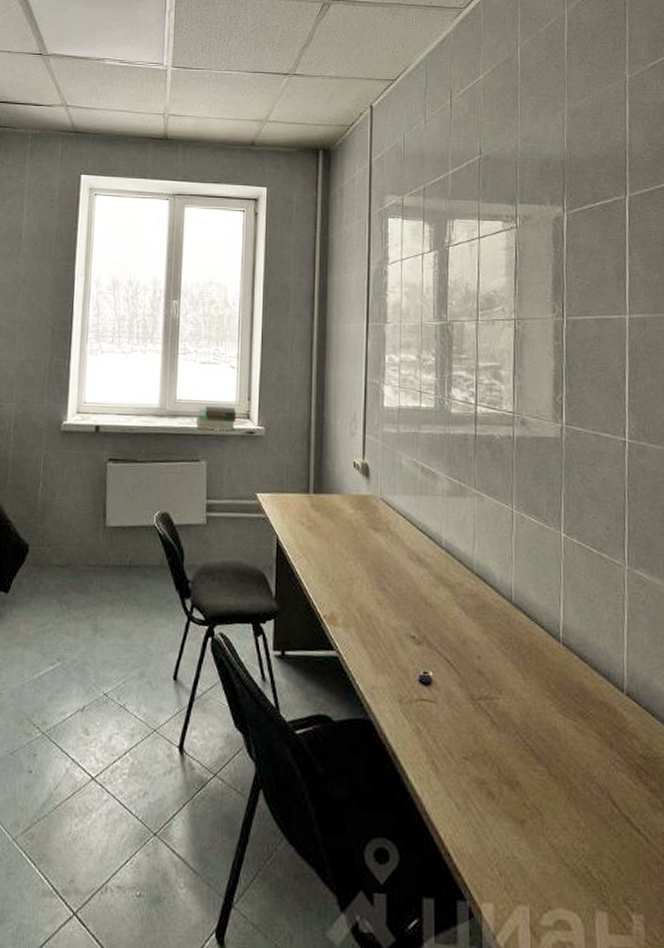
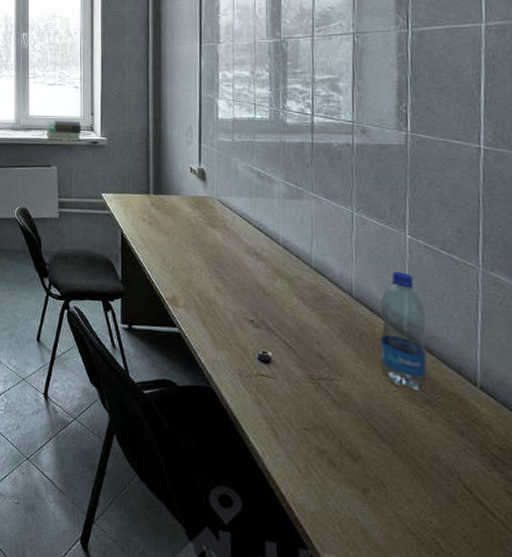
bottle: none [537,573,580,703] -> present [380,271,427,391]

